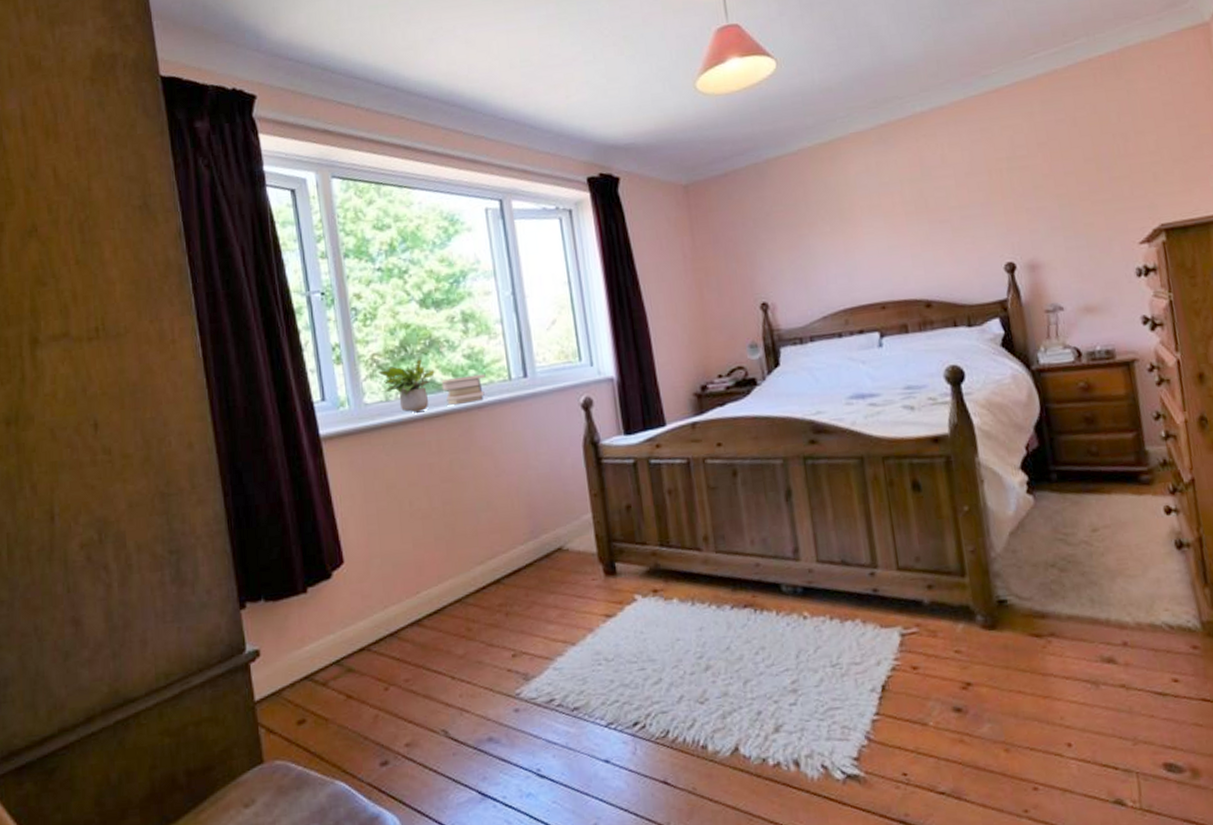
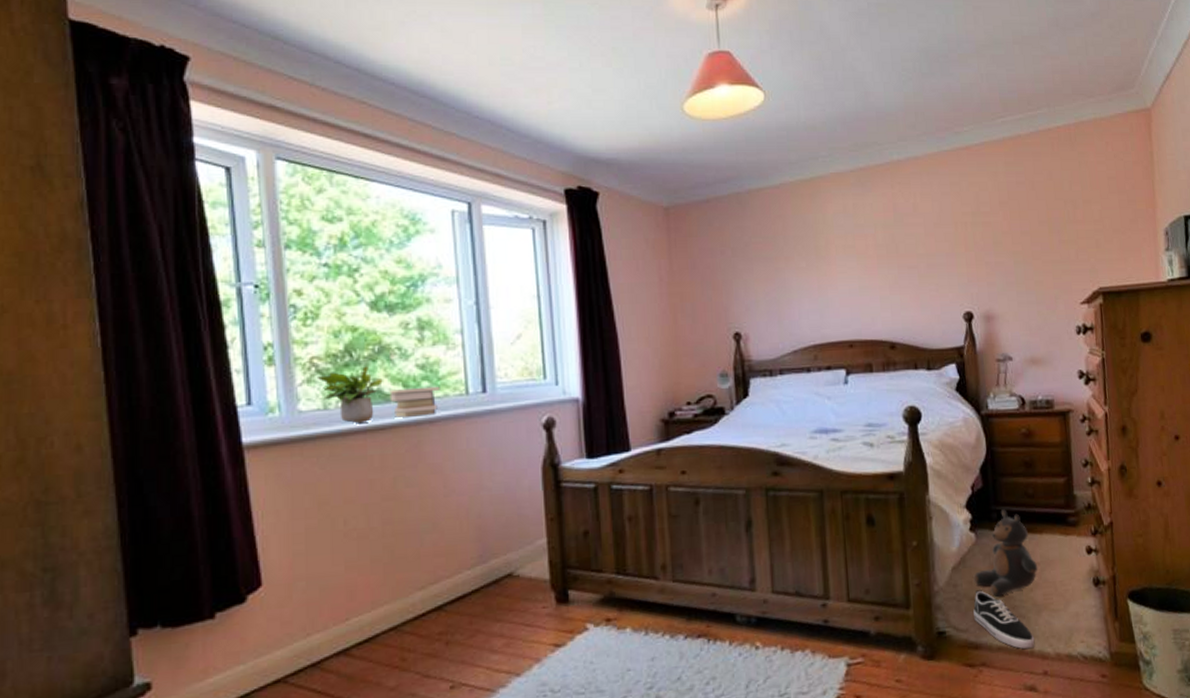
teddy bear: none [1034,469,1109,562] -> present [973,509,1038,597]
shoe: none [1036,555,1111,618] -> present [973,590,1035,649]

